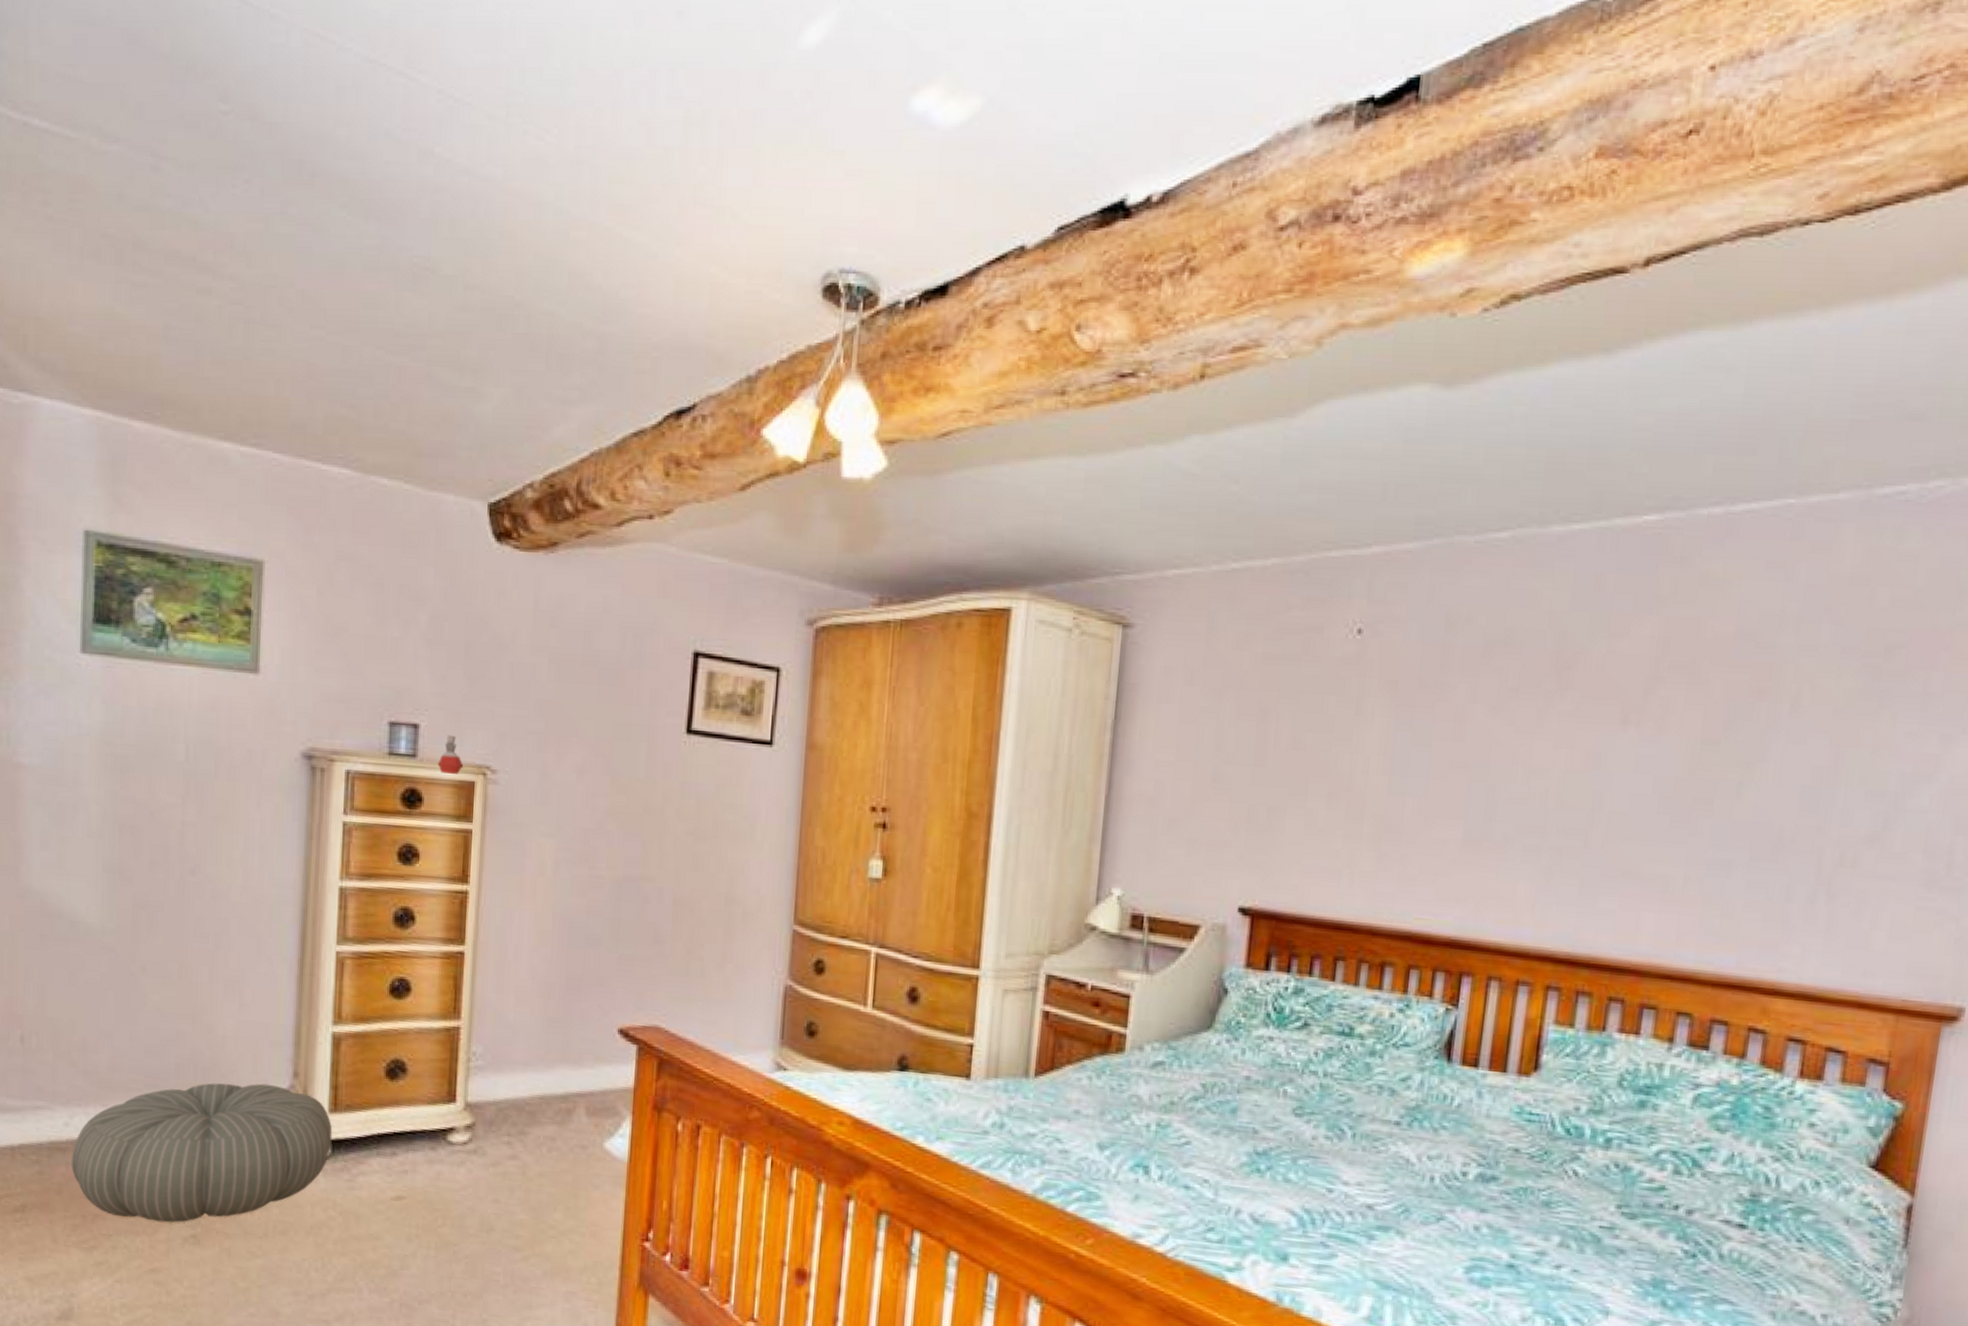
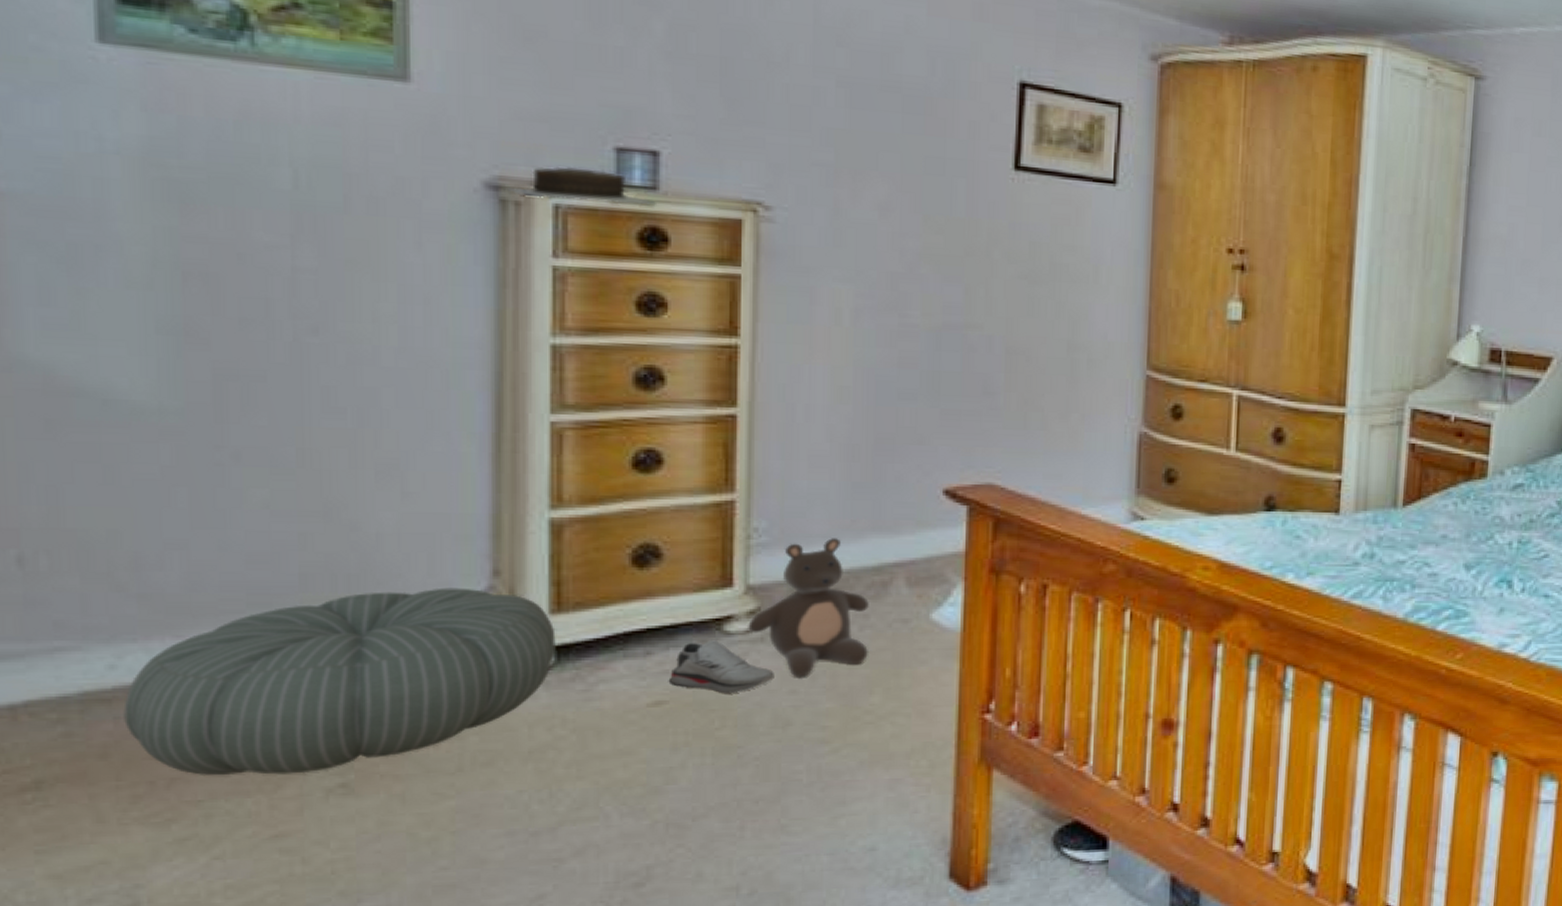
jewelry box: none [314,739,414,771] -> present [504,166,654,206]
shoe: none [407,1148,483,1196] -> present [668,640,774,693]
perfume bottle: present [438,734,464,774] -> none [688,164,725,211]
teddy bear: none [465,1066,556,1189] -> present [748,538,870,677]

